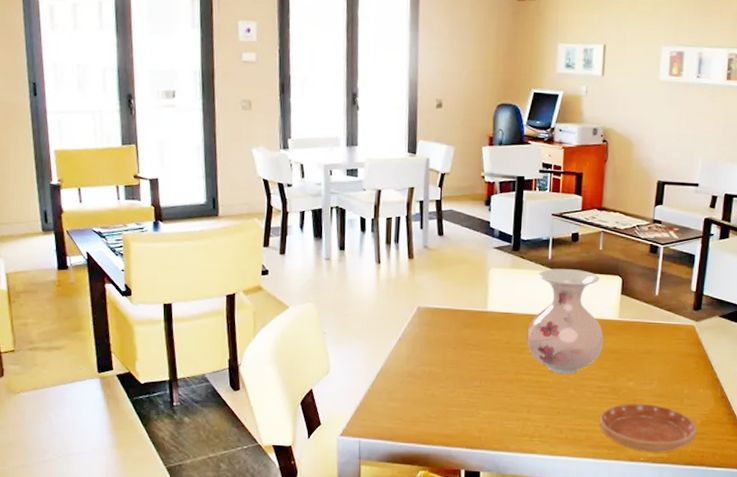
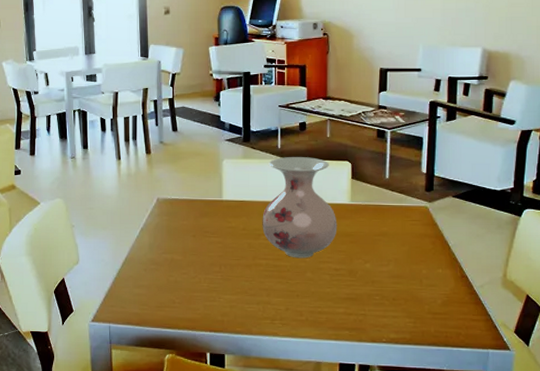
saucer: present [599,403,697,452] -> none [339,284,438,333]

